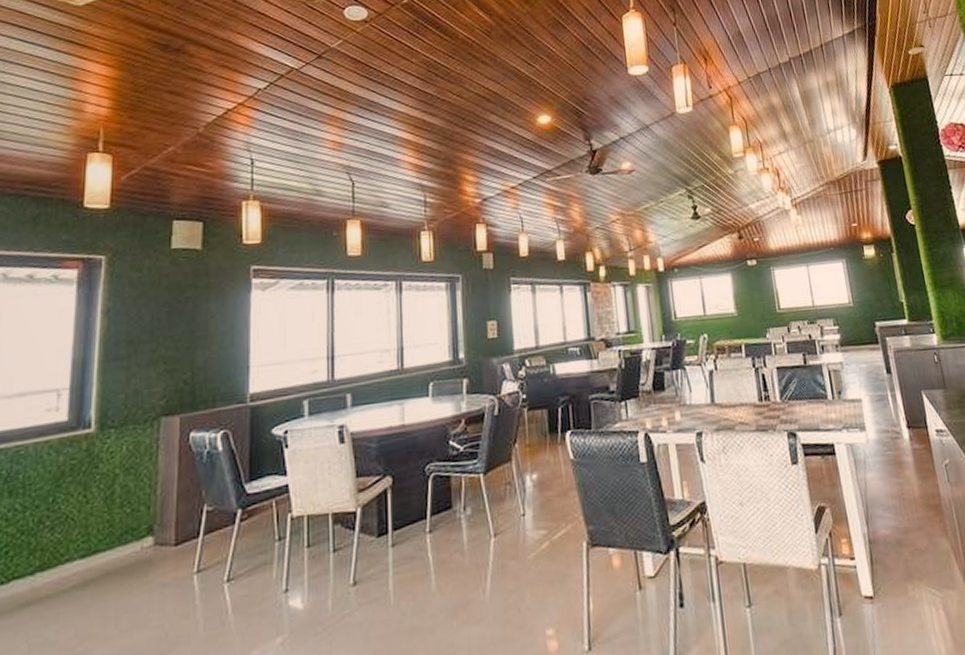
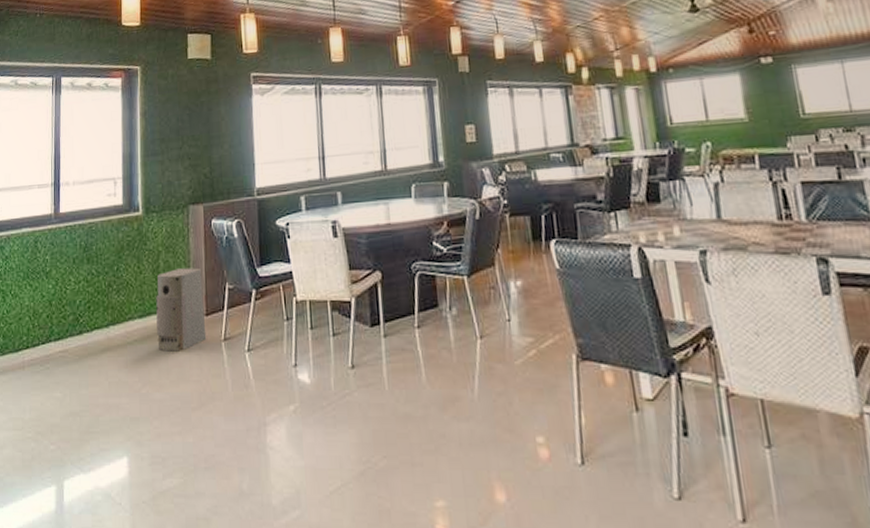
air purifier: none [105,490,174,596] -> present [156,268,207,352]

